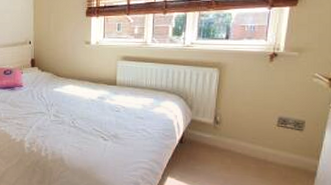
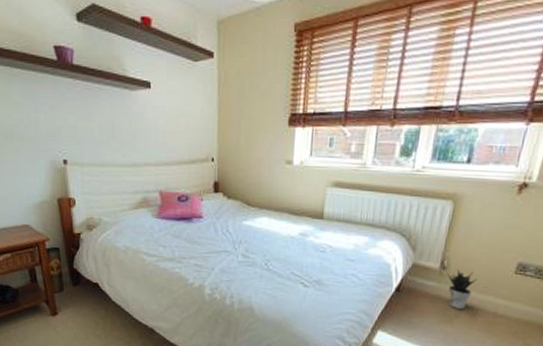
potted plant: none [220,123,246,157] -> present [447,269,477,309]

